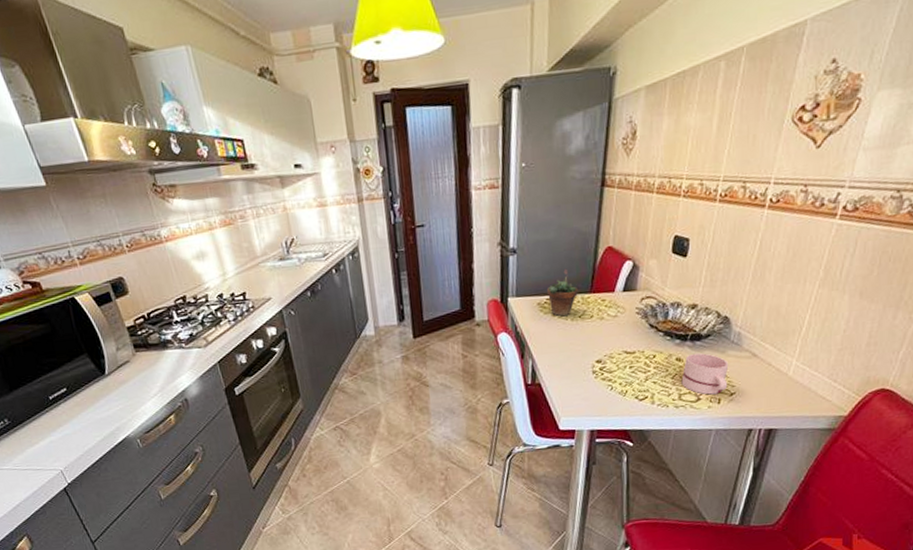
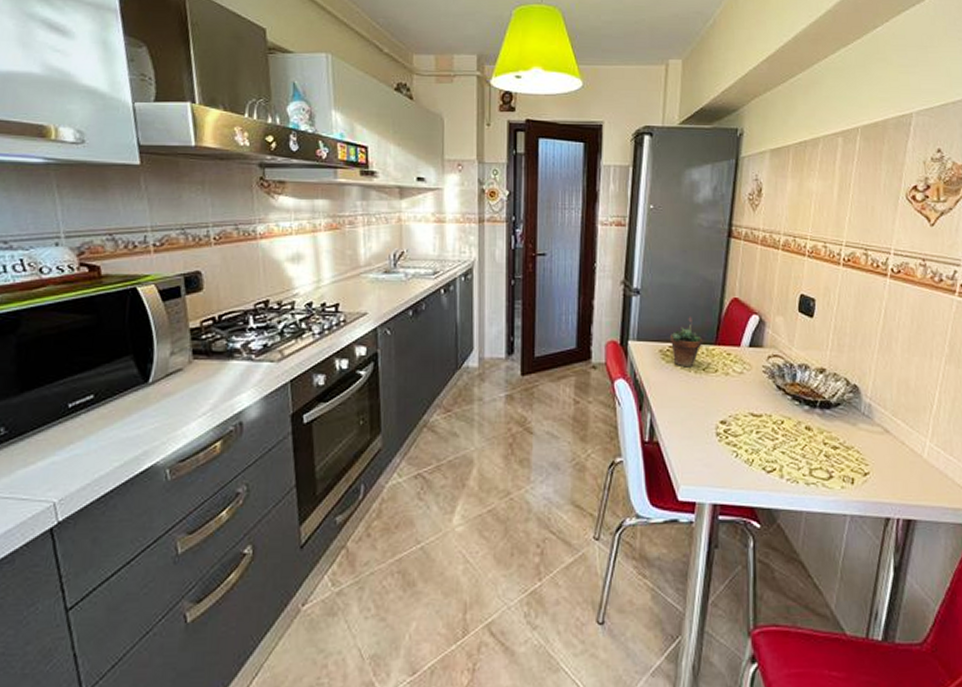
mug: present [681,353,729,395] -> none [811,422,861,473]

